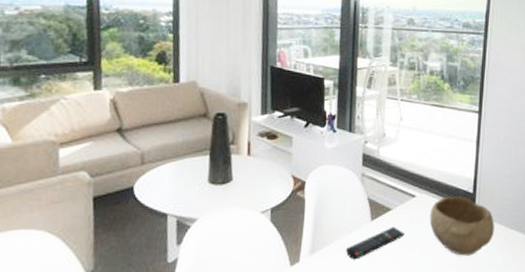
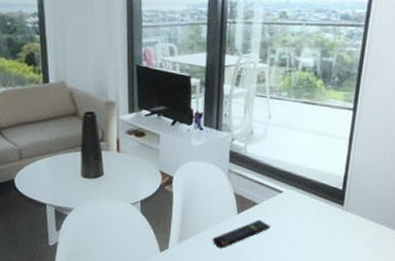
bowl: present [429,196,495,256] -> none [296,192,364,248]

